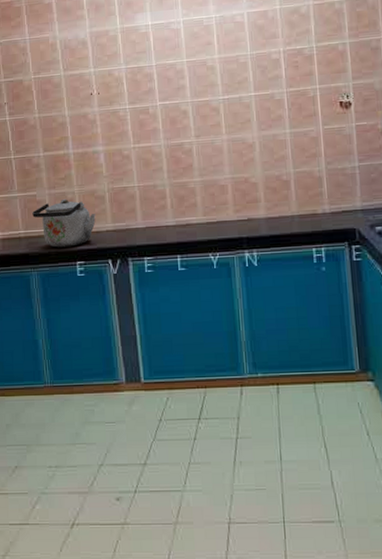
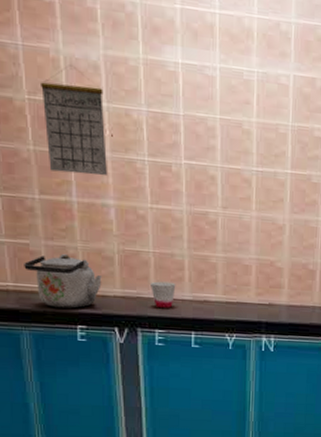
calendar: none [43,45,96,131] -> present [41,65,107,176]
cup: none [136,211,160,237] -> present [149,281,176,309]

